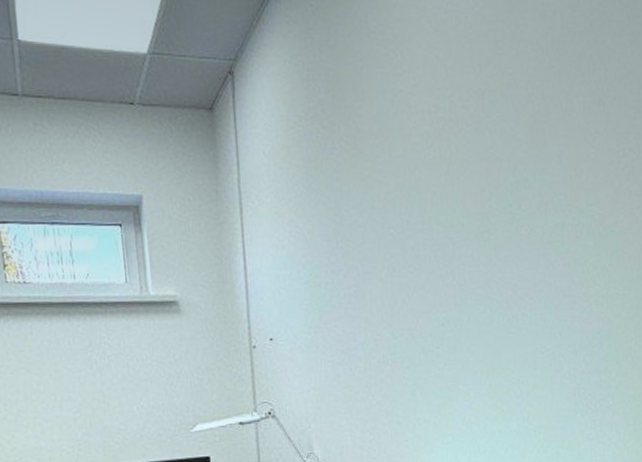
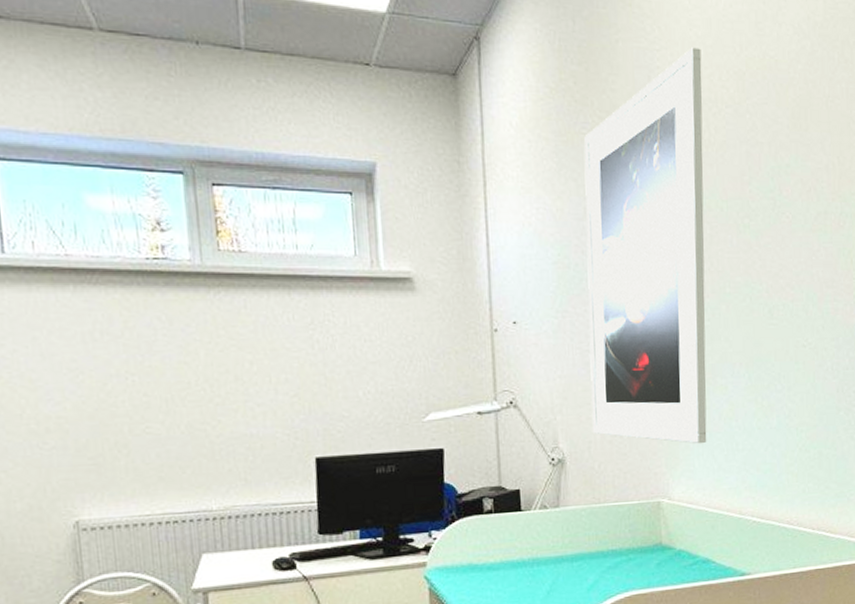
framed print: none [332,70,451,448] -> present [583,47,707,444]

